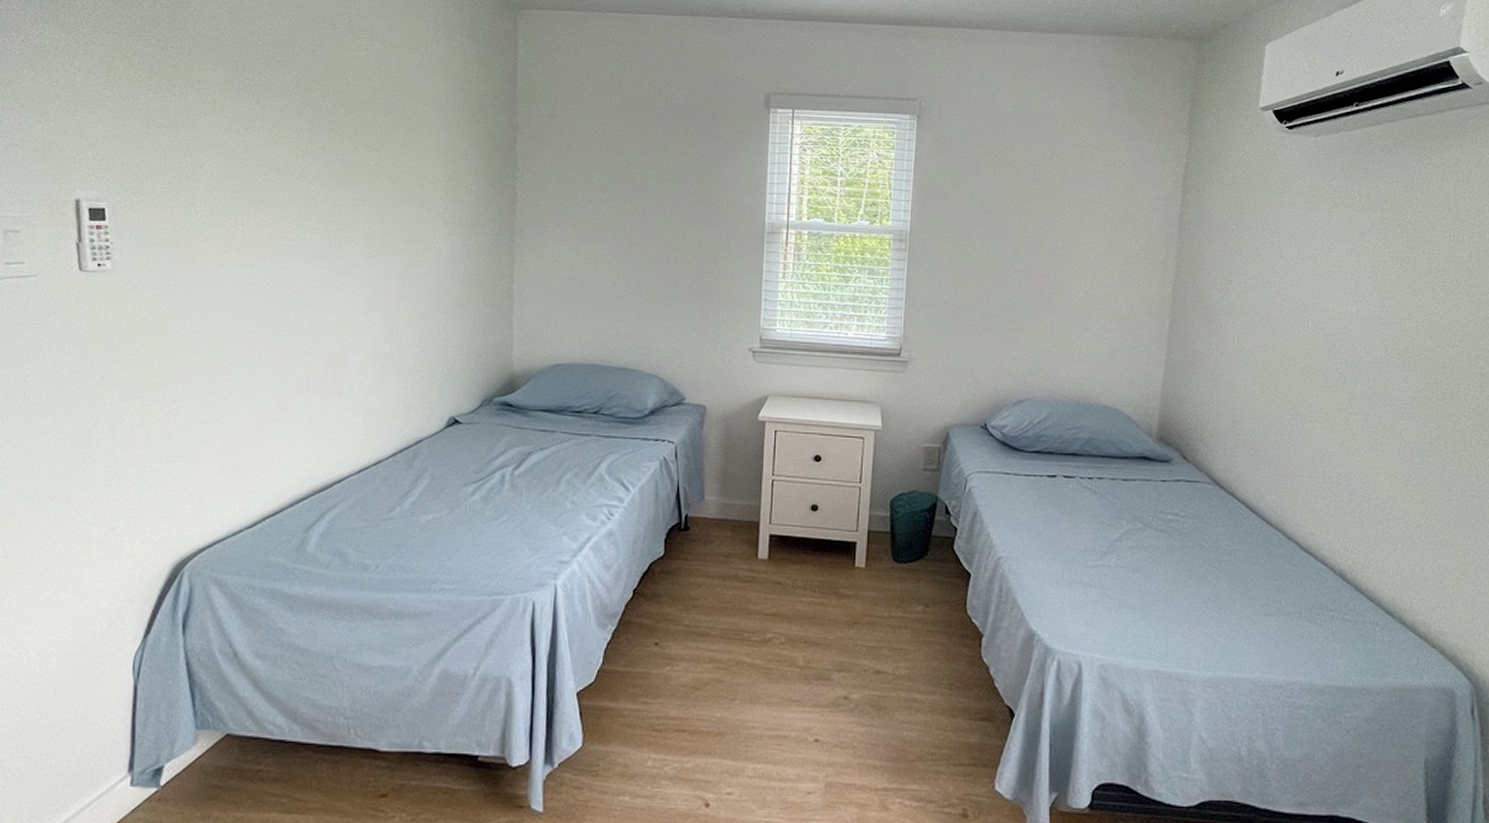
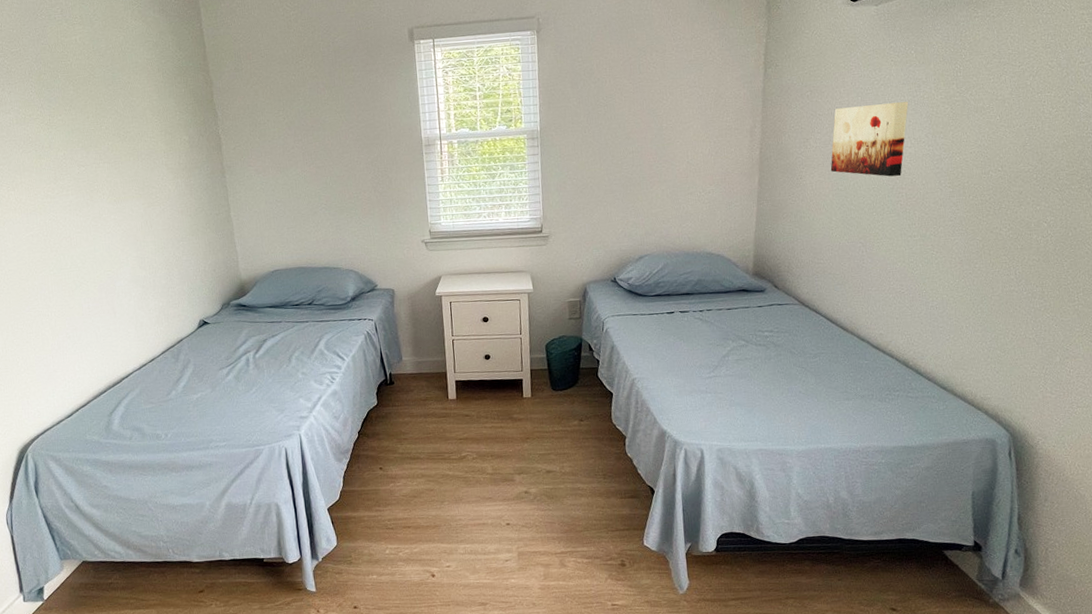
wall art: none [1256,249,1351,338] -> present [830,102,909,177]

